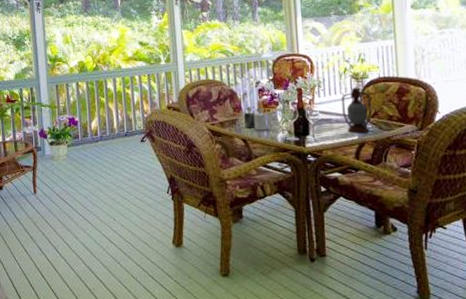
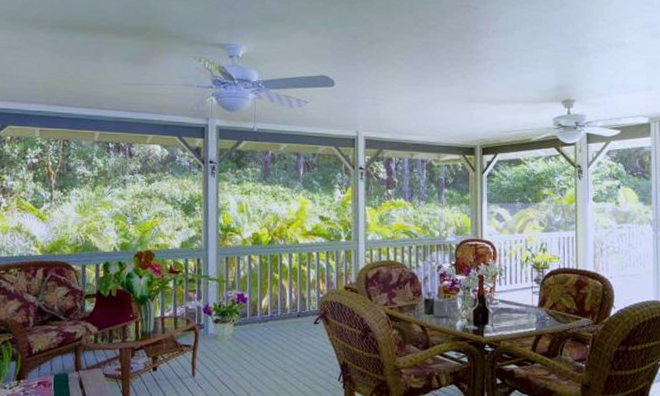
lantern: present [341,74,372,133] -> none [522,263,551,325]

